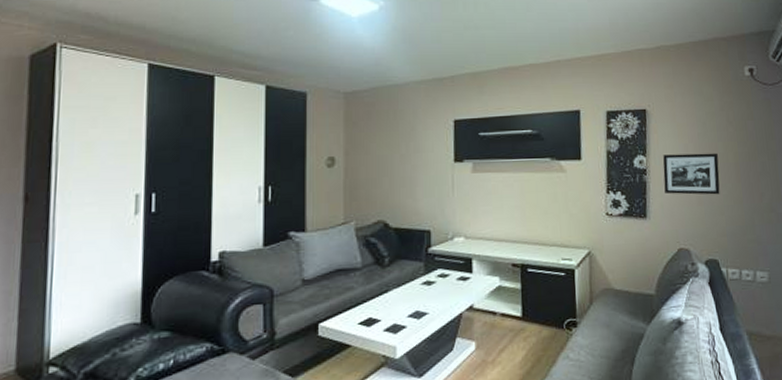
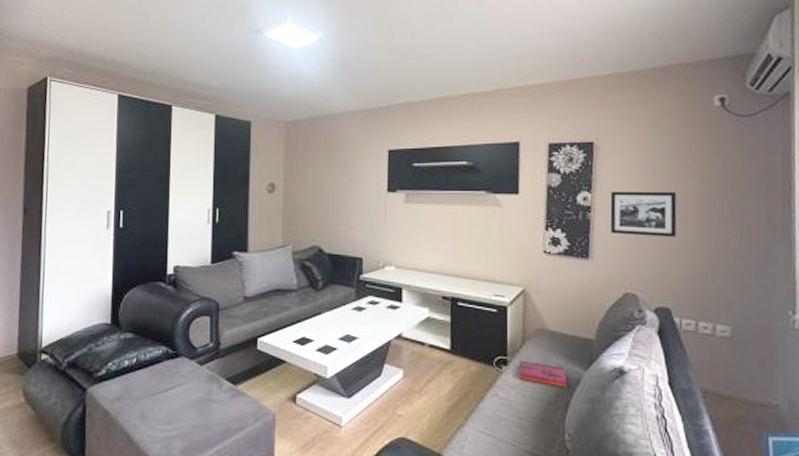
hardback book: none [587,320,632,344] -> present [518,360,567,388]

